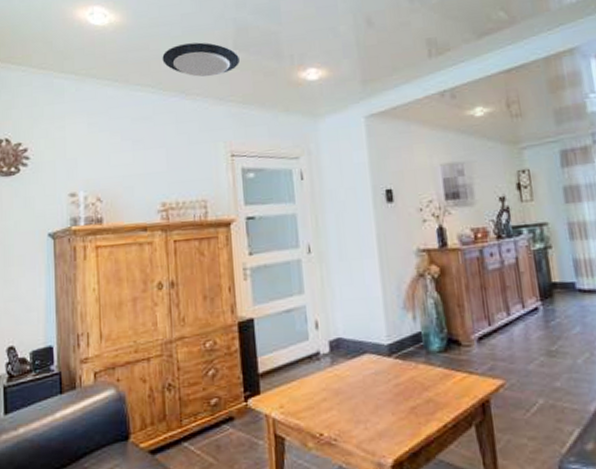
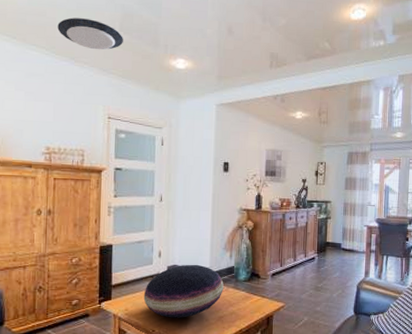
cushion: none [301,334,411,415] -> present [143,264,224,318]

